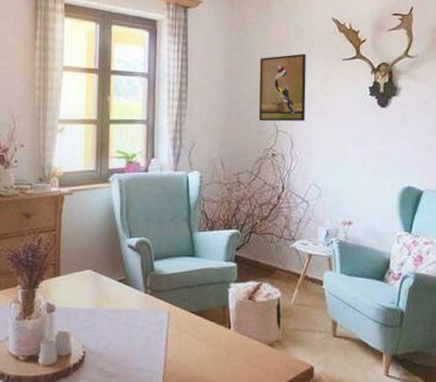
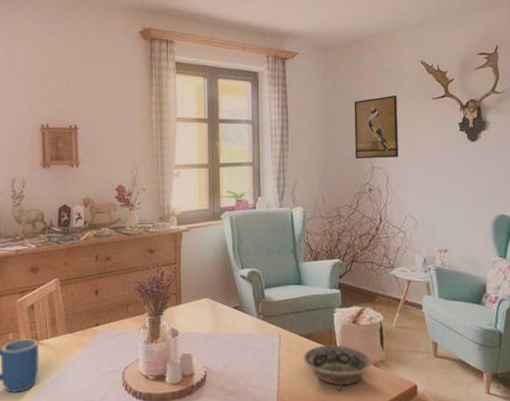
bowl: none [193,323,267,373] -> present [303,345,372,391]

